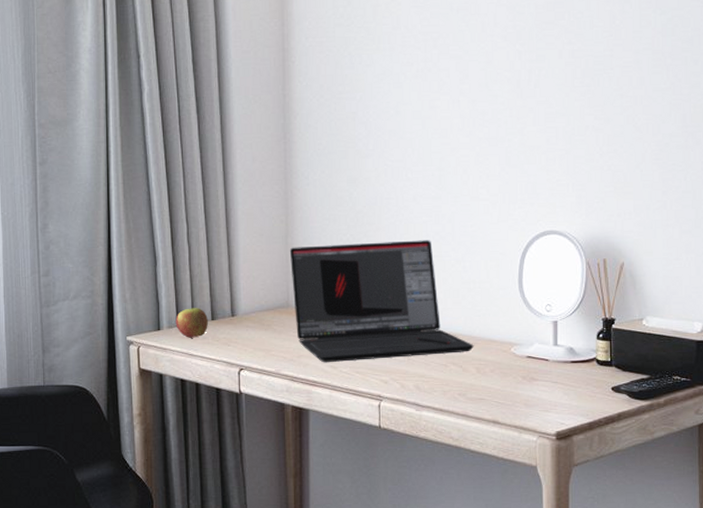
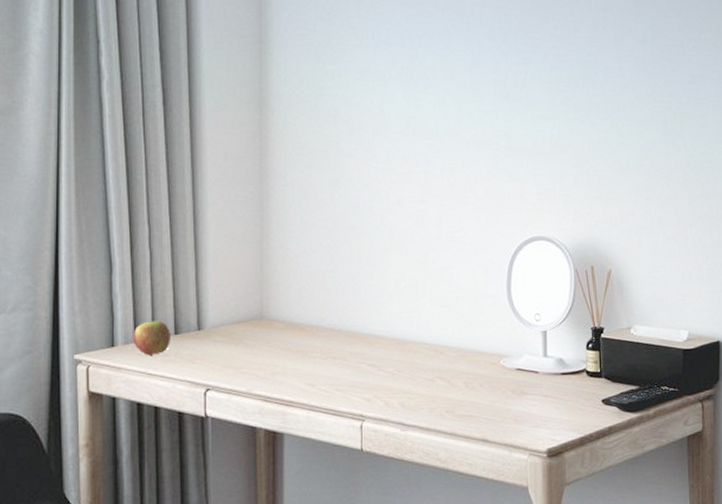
laptop: present [289,240,474,363] -> none [264,246,462,381]

